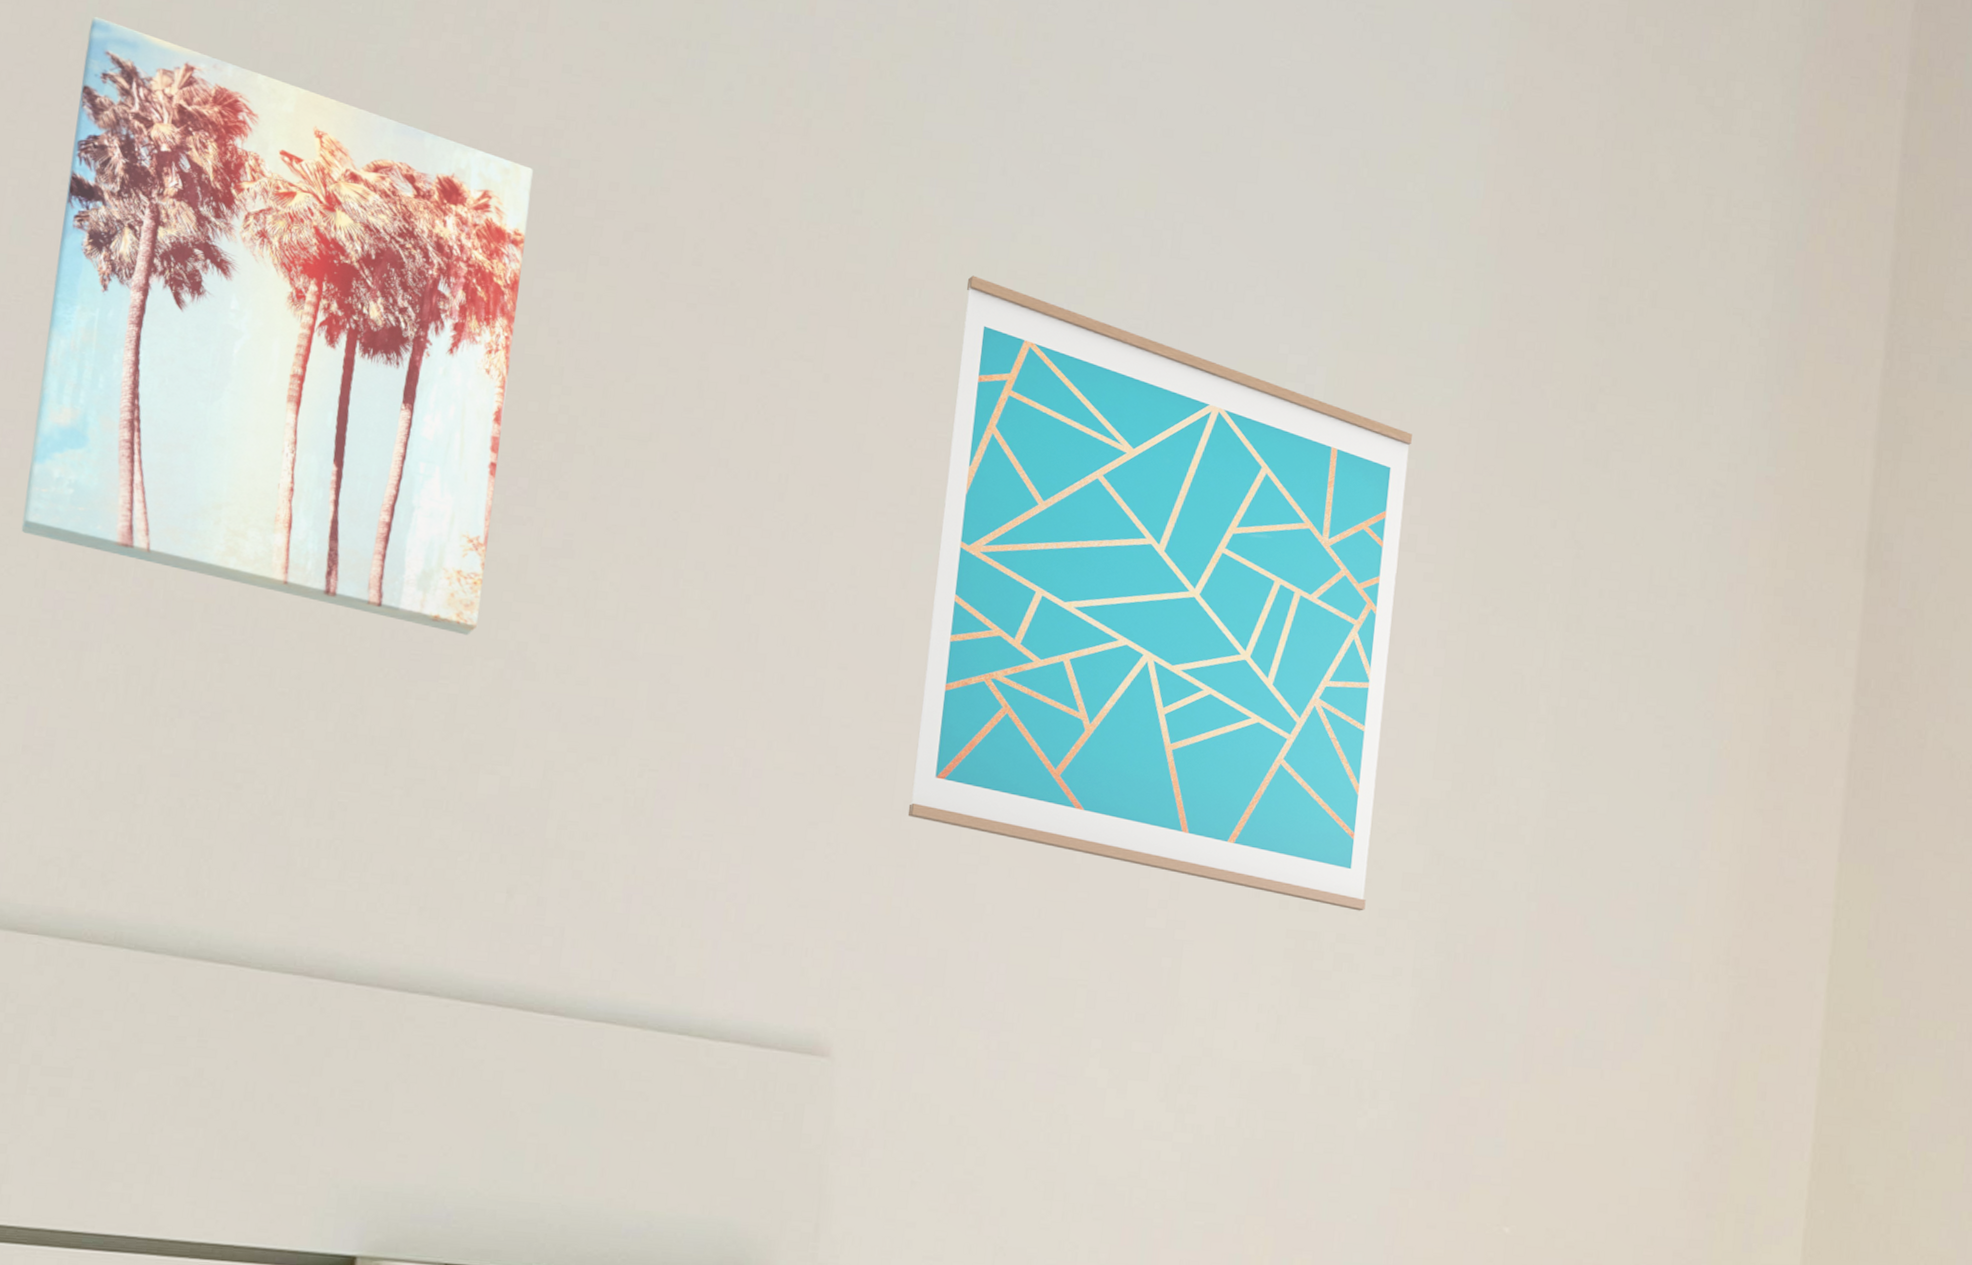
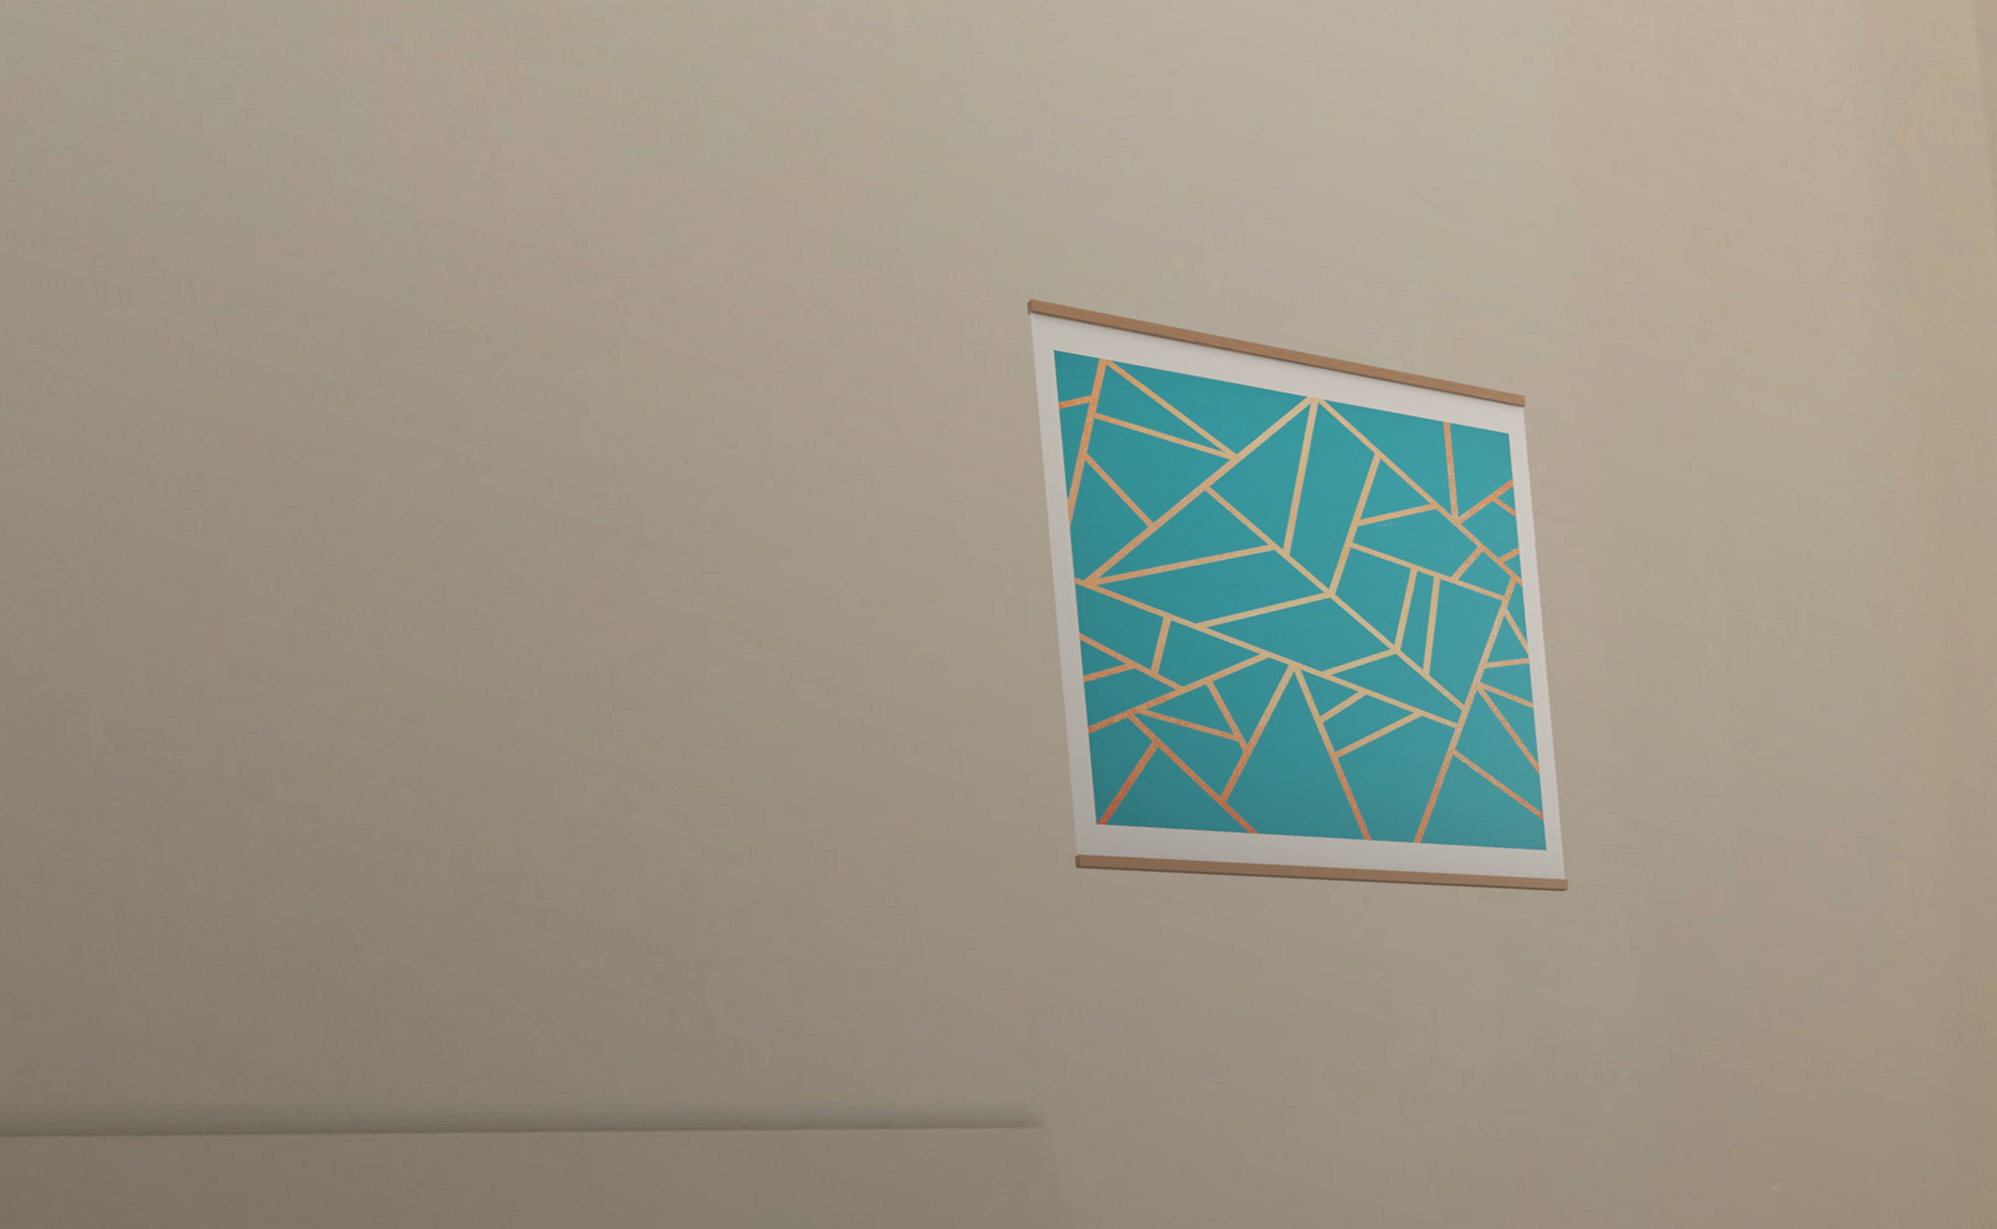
wall art: present [21,16,534,635] -> none [22,160,580,754]

